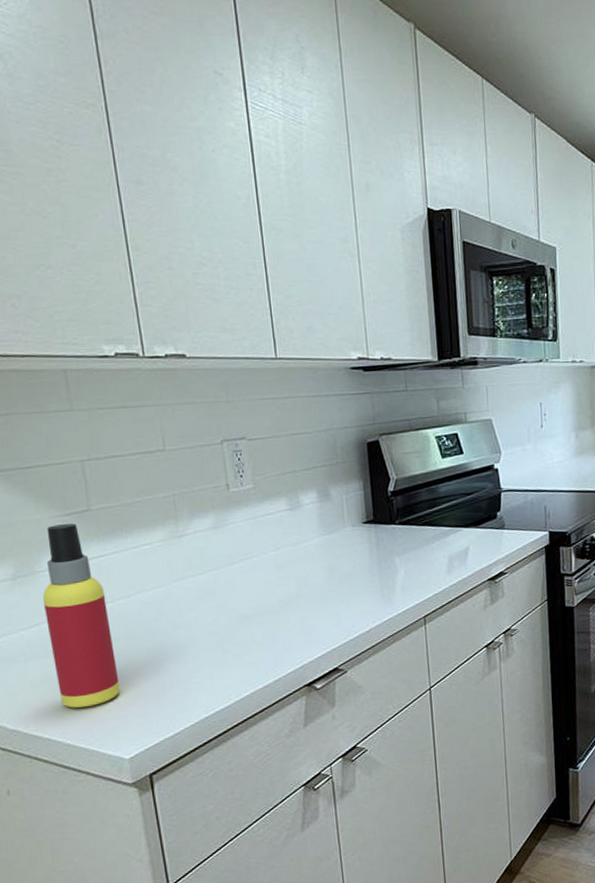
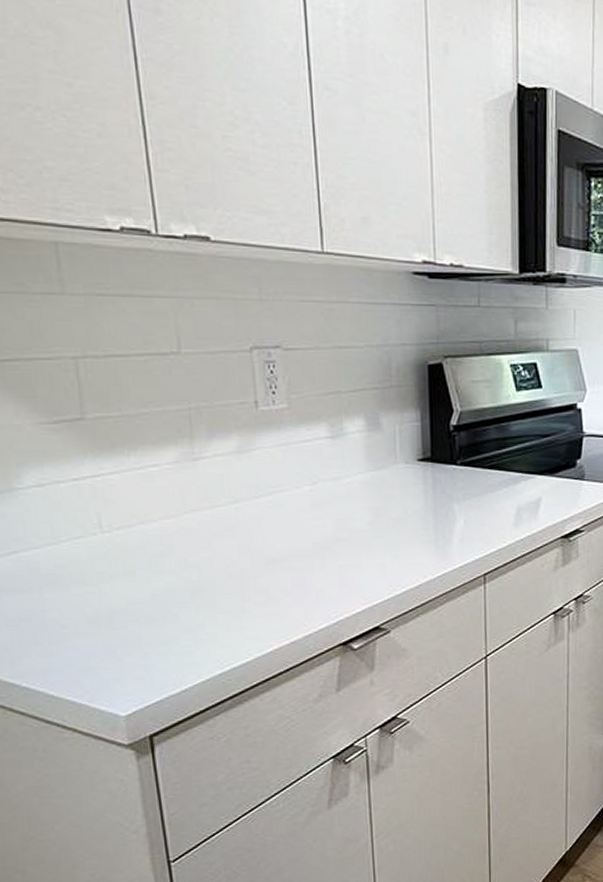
spray bottle: present [42,523,121,708] -> none [22,434,117,655]

